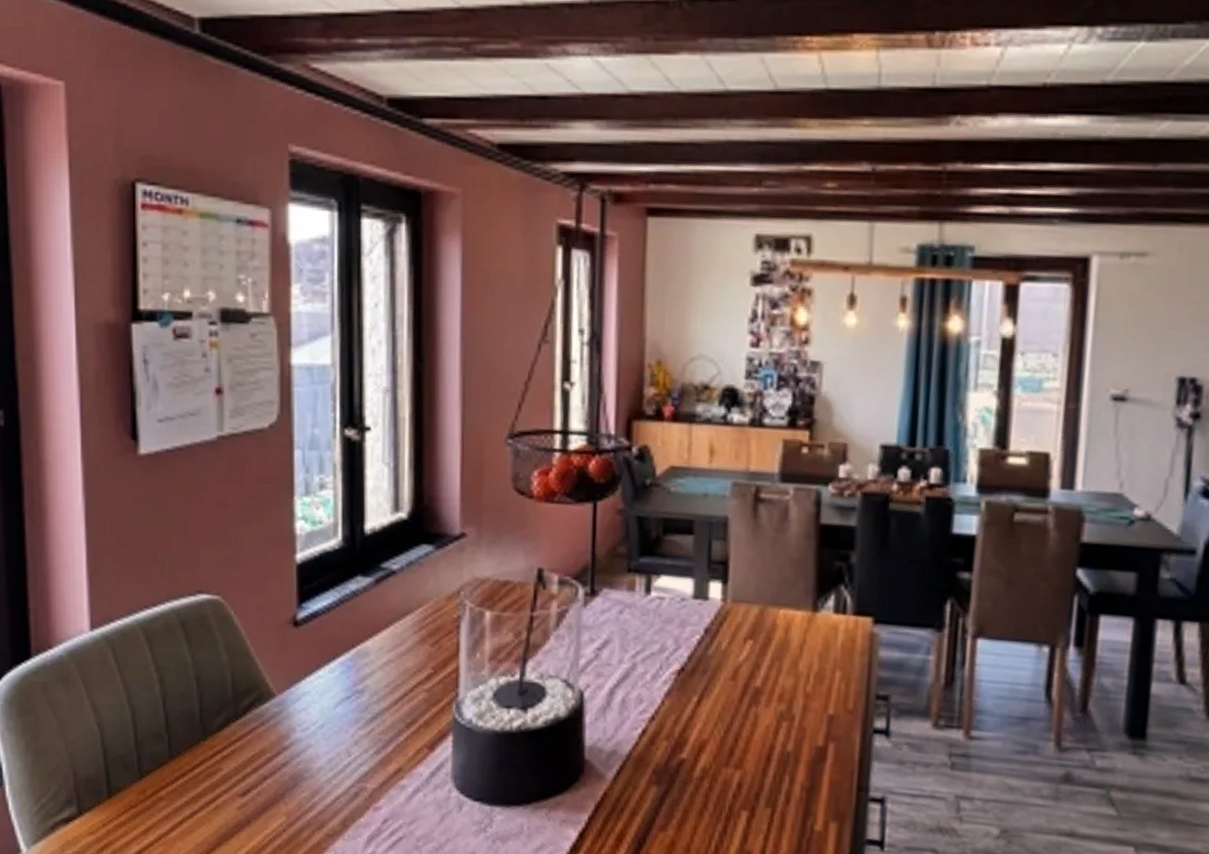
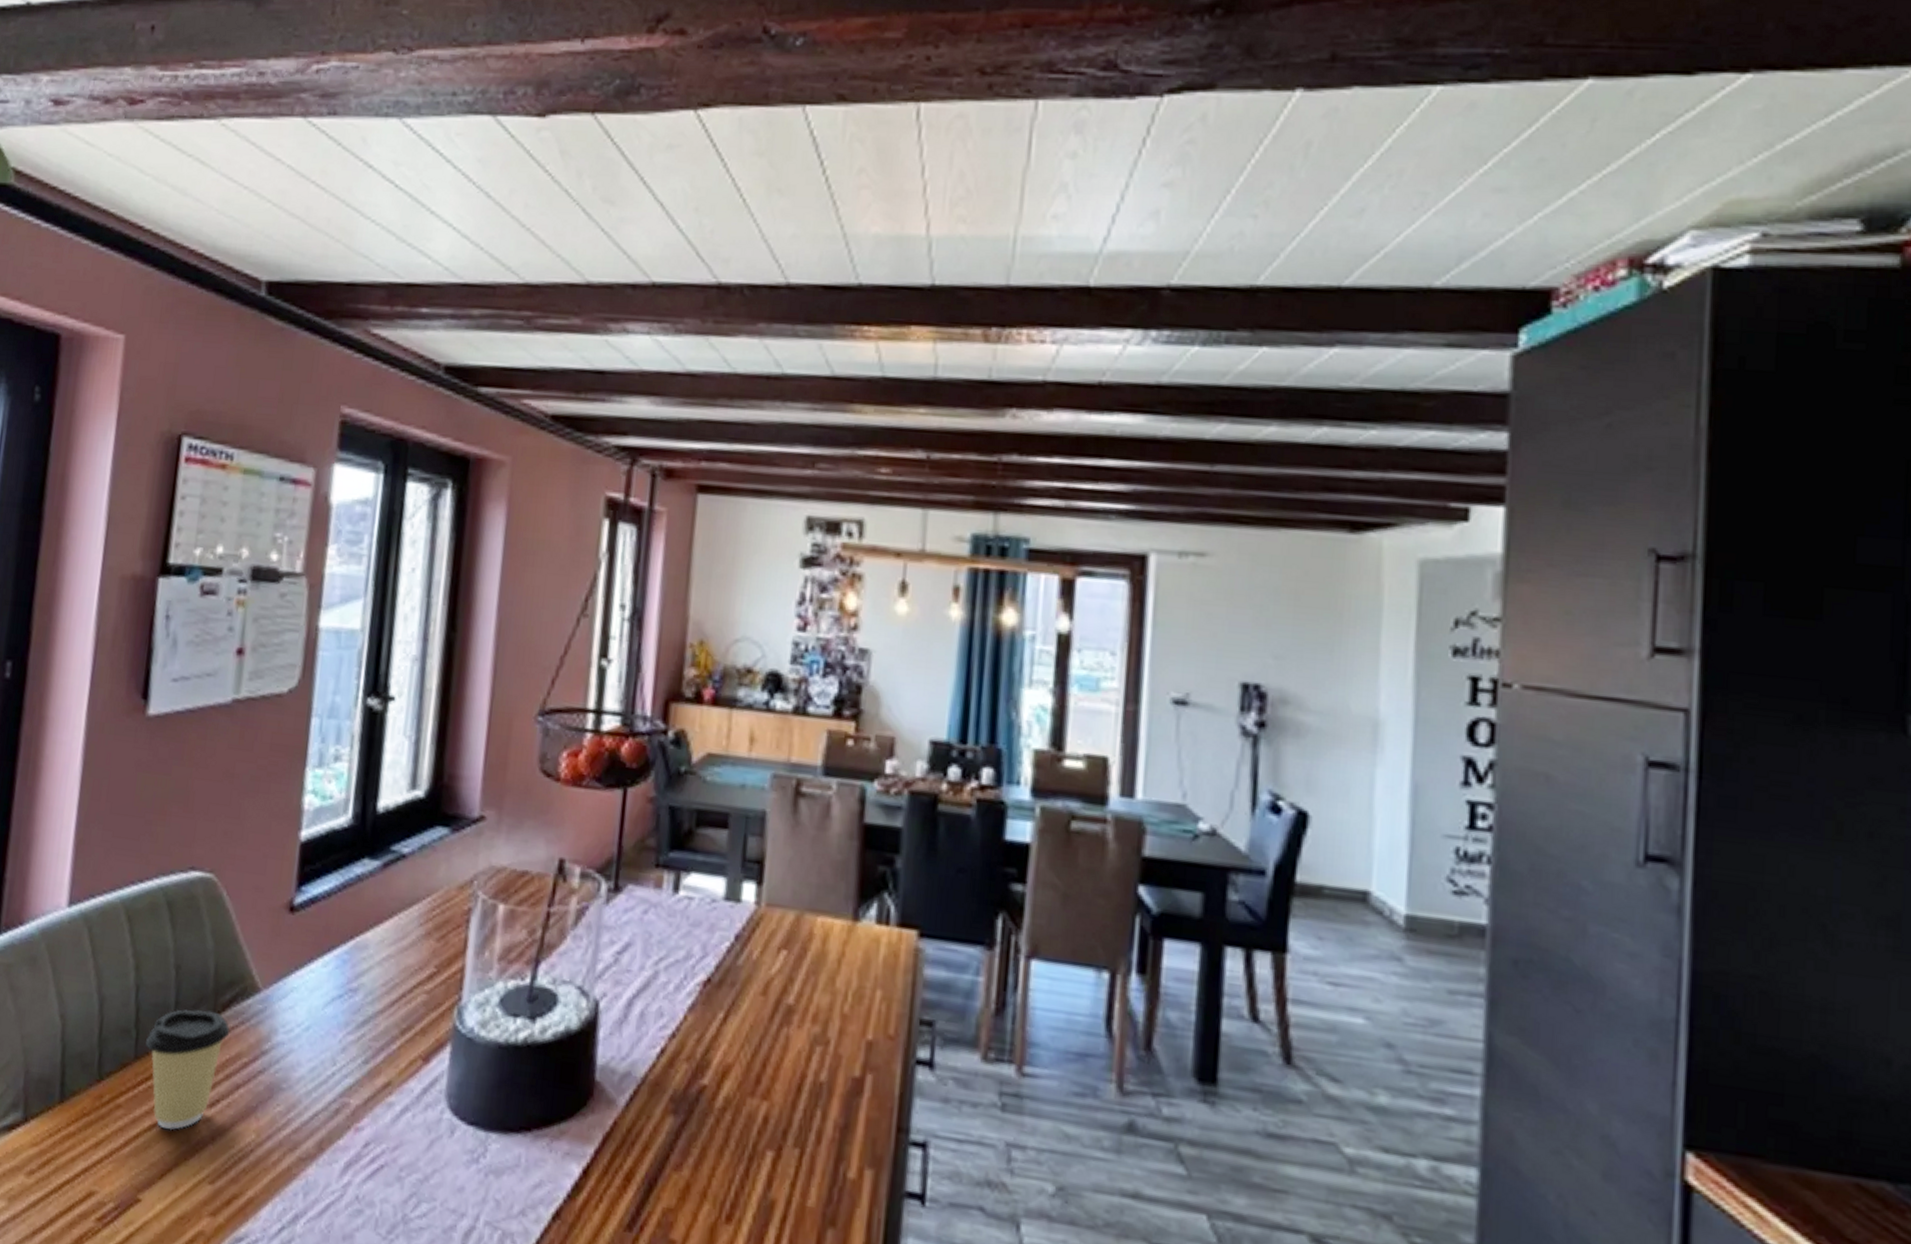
coffee cup: none [178,714,252,817] -> present [146,1009,230,1131]

